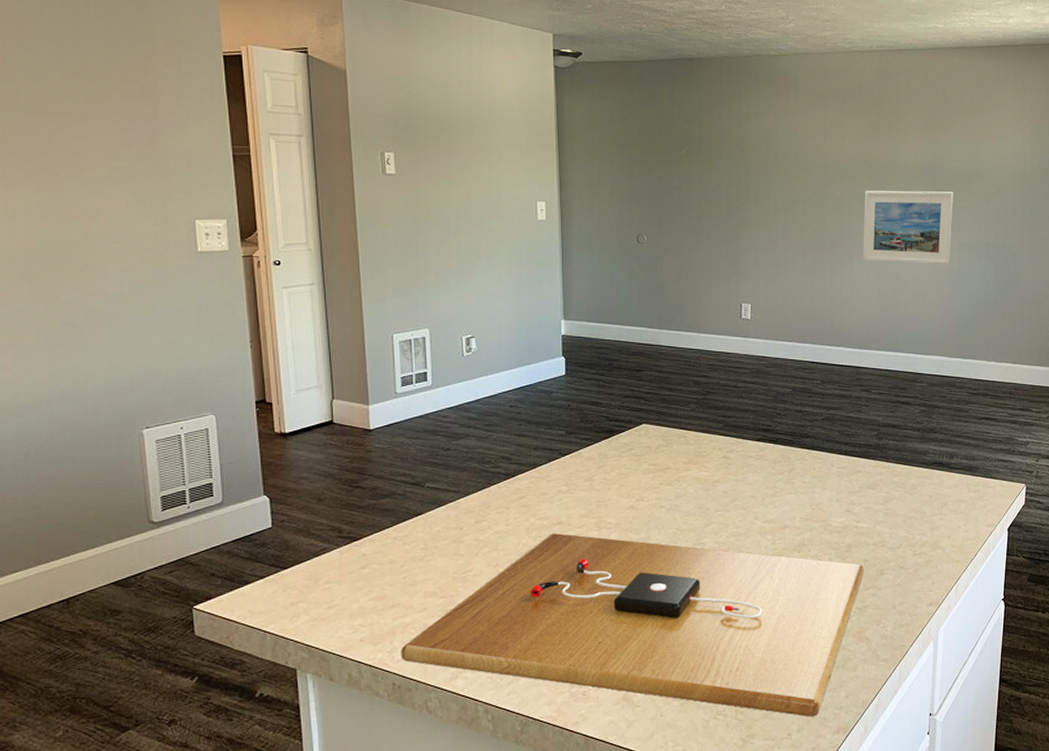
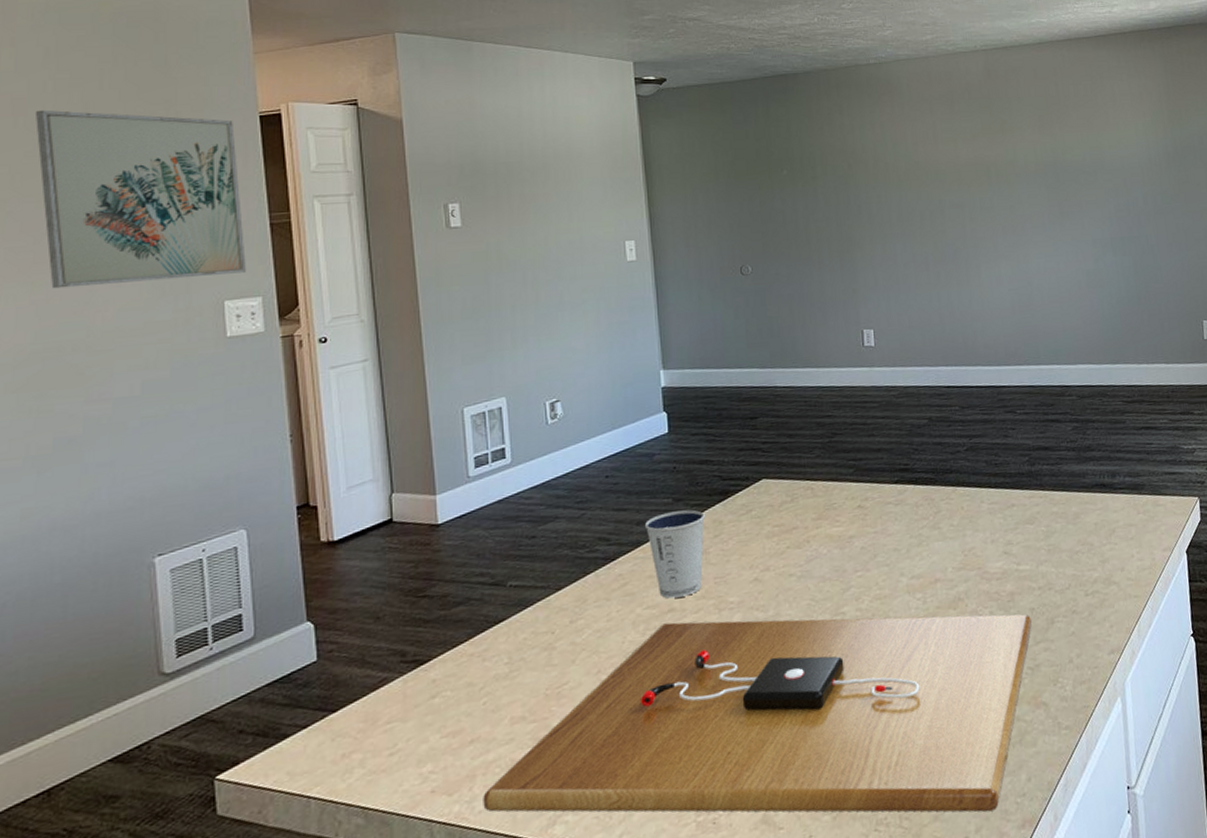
wall art: none [34,33,214,197] -> present [34,109,247,289]
dixie cup: none [540,442,592,513] -> present [644,509,705,599]
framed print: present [863,190,953,265] -> none [985,187,1085,269]

